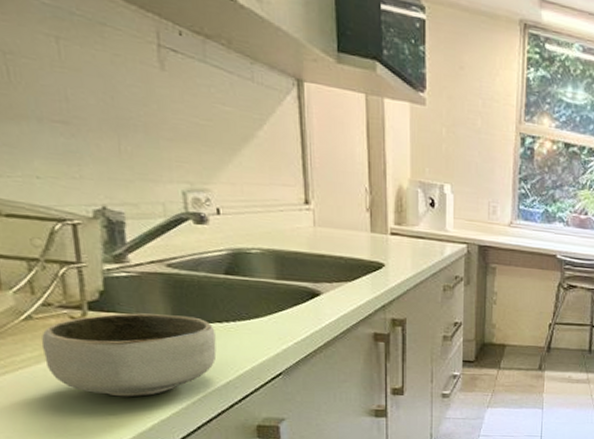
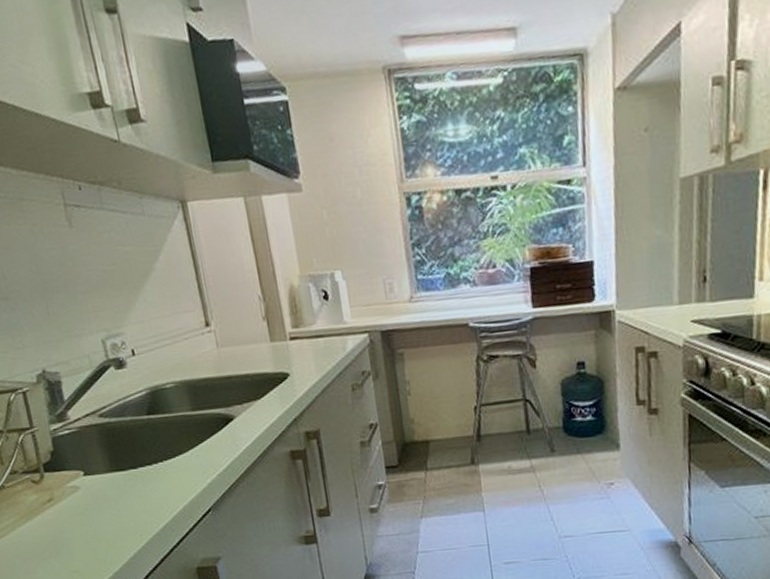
bowl: present [41,313,217,397] -> none [13,463,152,554]

